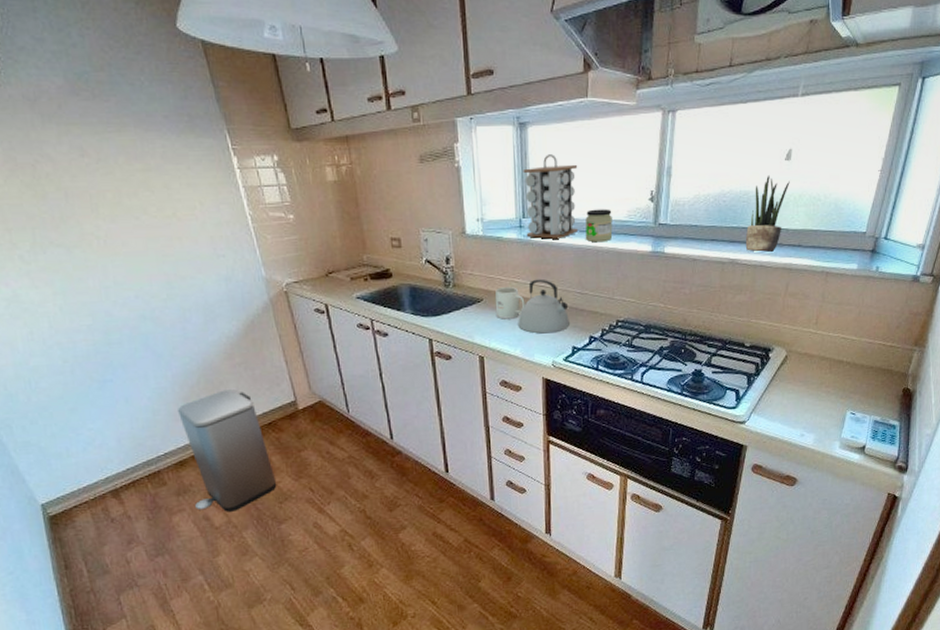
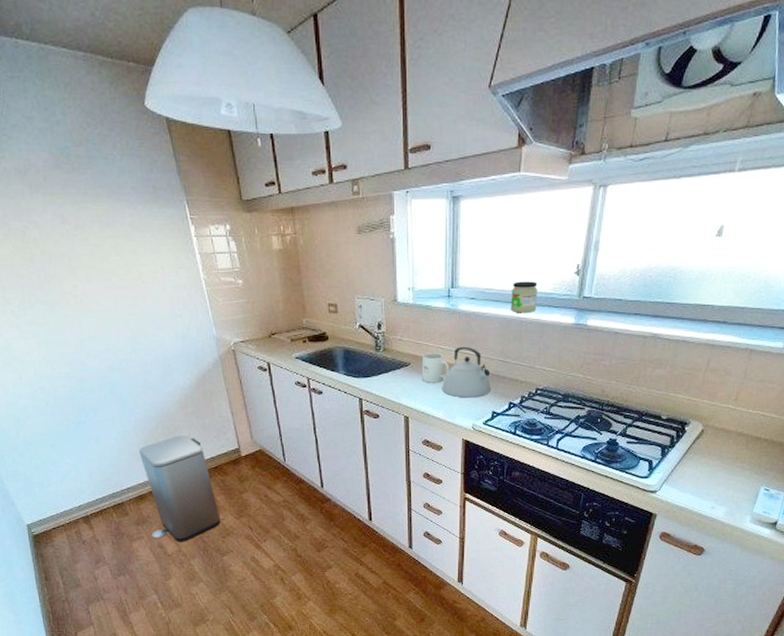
spice rack: present [523,153,578,239] -> none [454,226,507,309]
potted plant: present [745,174,790,253] -> none [668,250,719,329]

